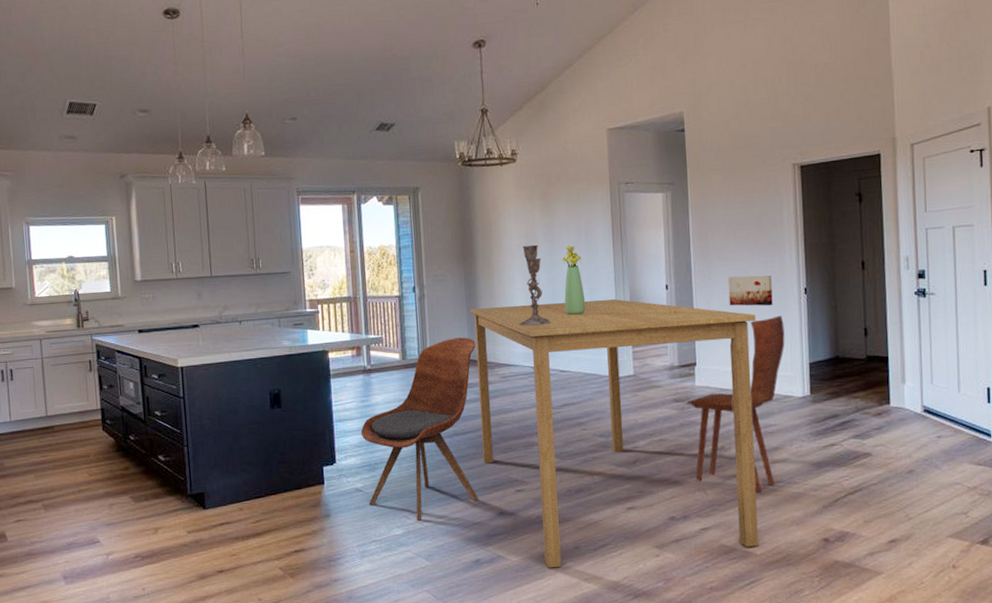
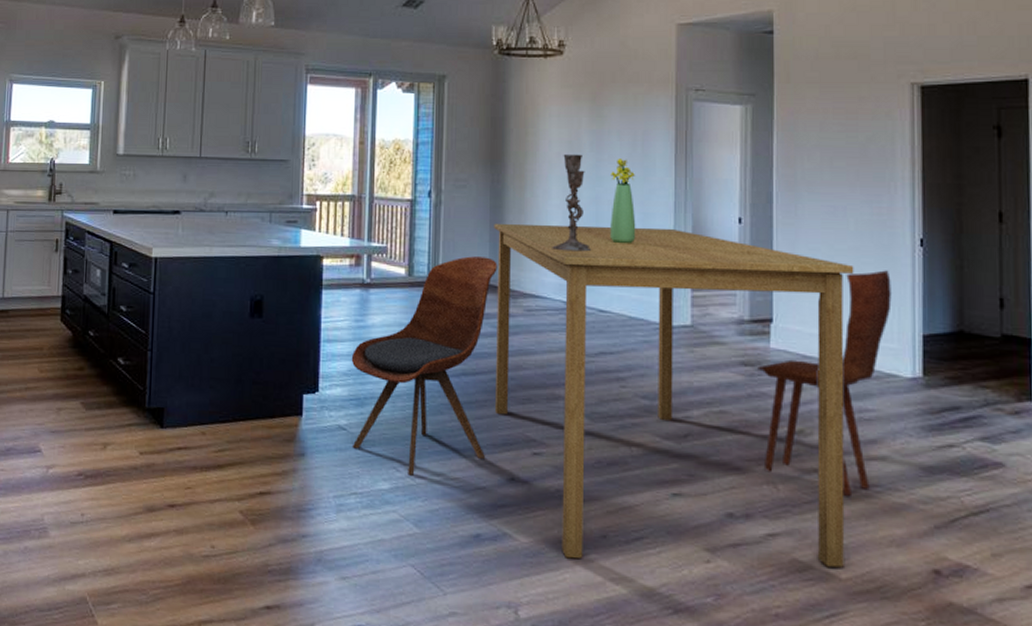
wall art: present [727,275,773,306] -> none [819,216,877,257]

